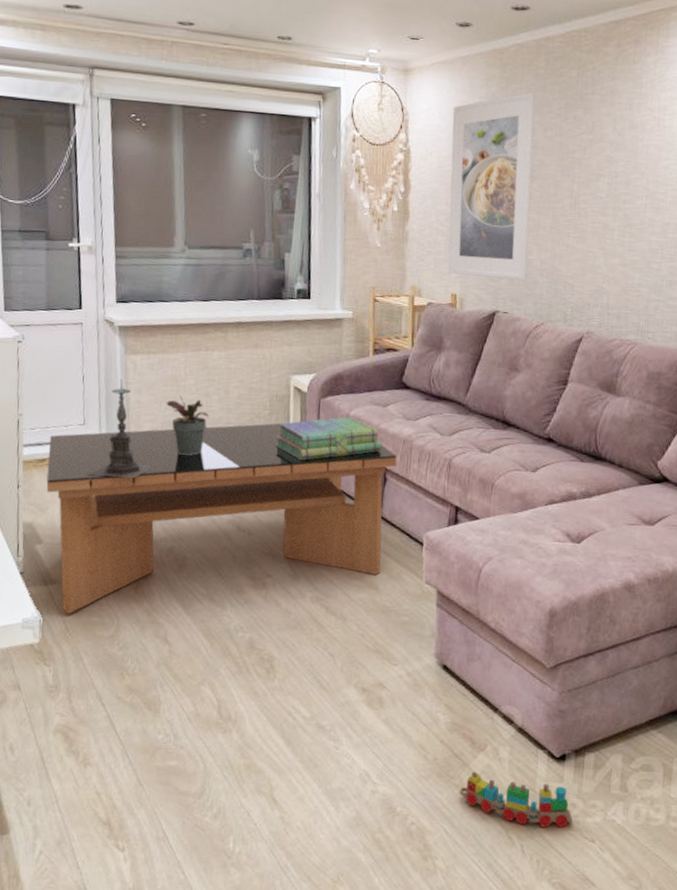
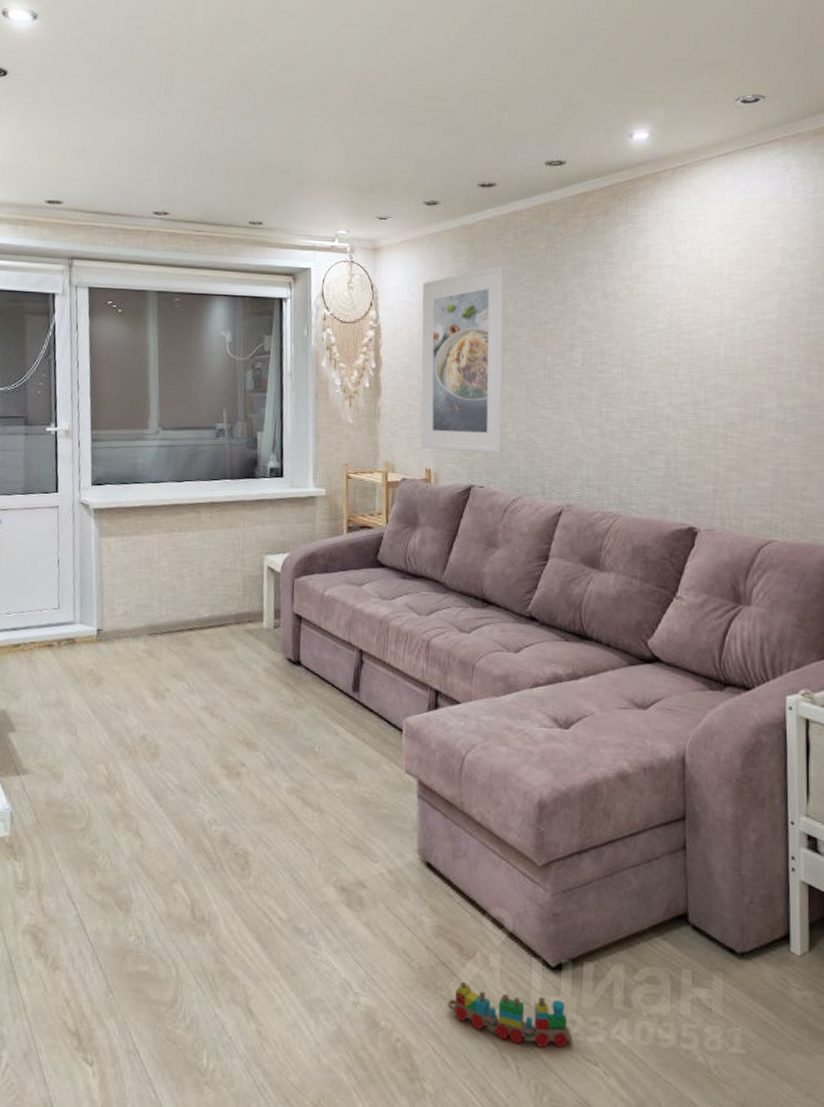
coffee table: present [46,423,397,613] -> none [20,604,374,805]
candle holder: present [87,379,155,479] -> none [60,562,128,664]
potted plant: present [166,395,209,456] -> none [139,577,182,640]
stack of books: present [275,416,382,461] -> none [248,596,358,643]

